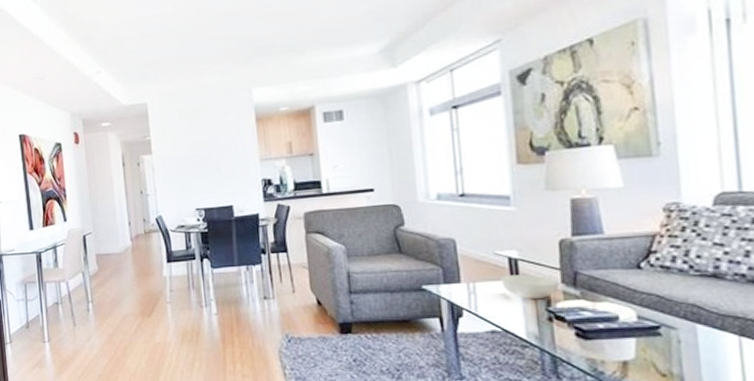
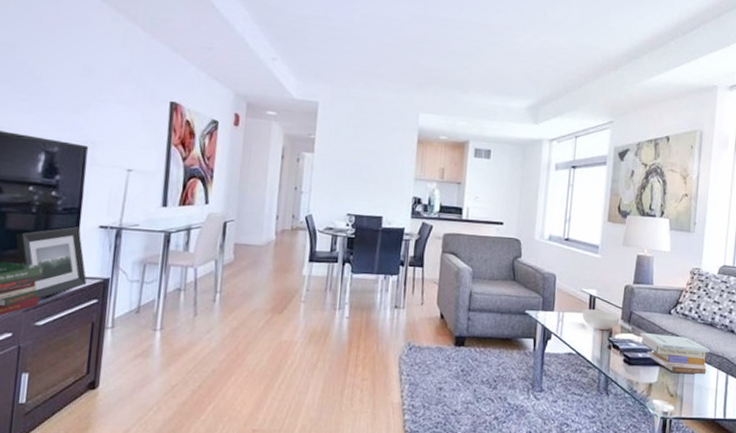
books: none [595,296,720,346] -> present [640,332,710,375]

